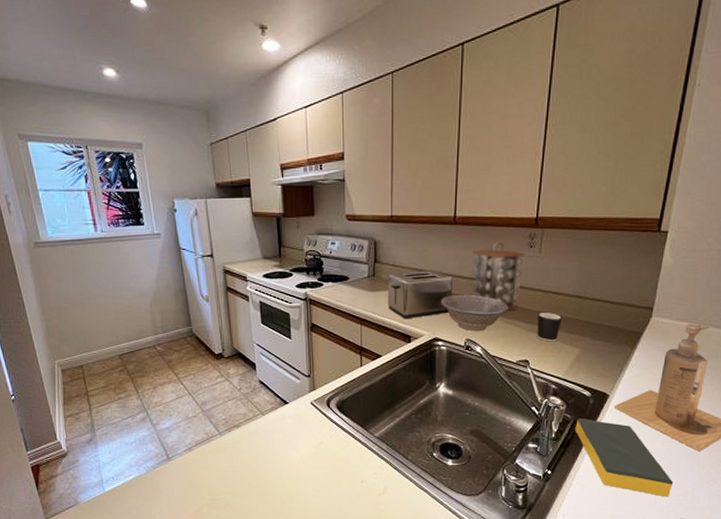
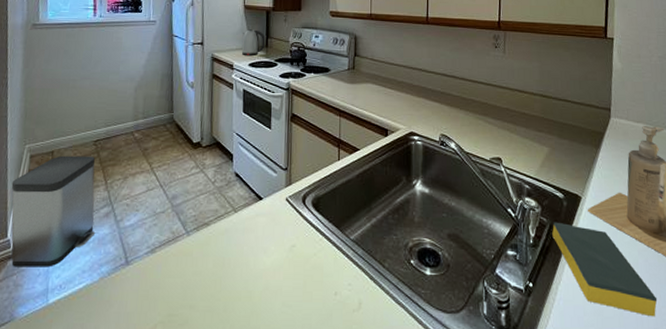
pedal bin: none [50,369,135,463] -> present [11,155,96,267]
kettle: none [253,238,278,266] -> present [241,29,265,55]
toaster: present [387,270,453,319] -> none [366,65,427,112]
bowl: present [440,294,509,331] -> none [415,89,480,126]
spice rack: present [470,242,525,311] -> none [443,42,491,107]
mug: present [537,312,562,342] -> none [506,109,529,140]

